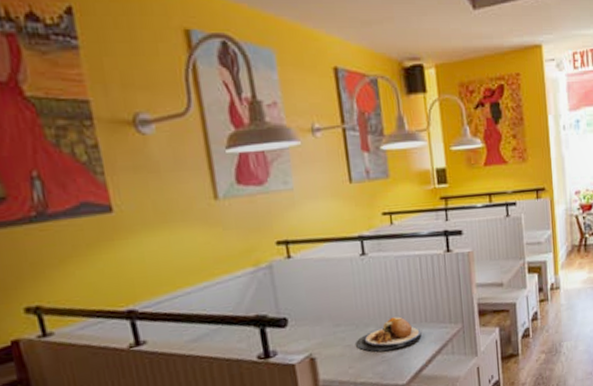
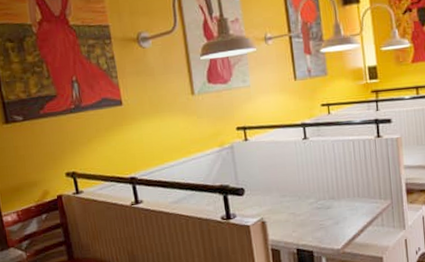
plate: present [356,316,422,352] -> none [298,191,355,220]

